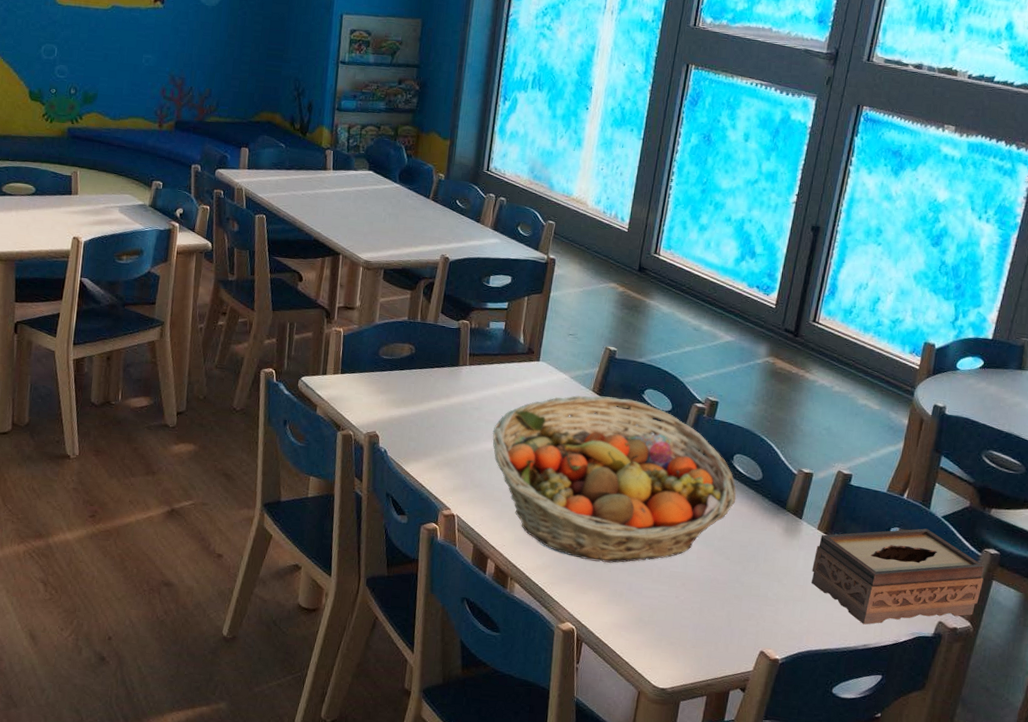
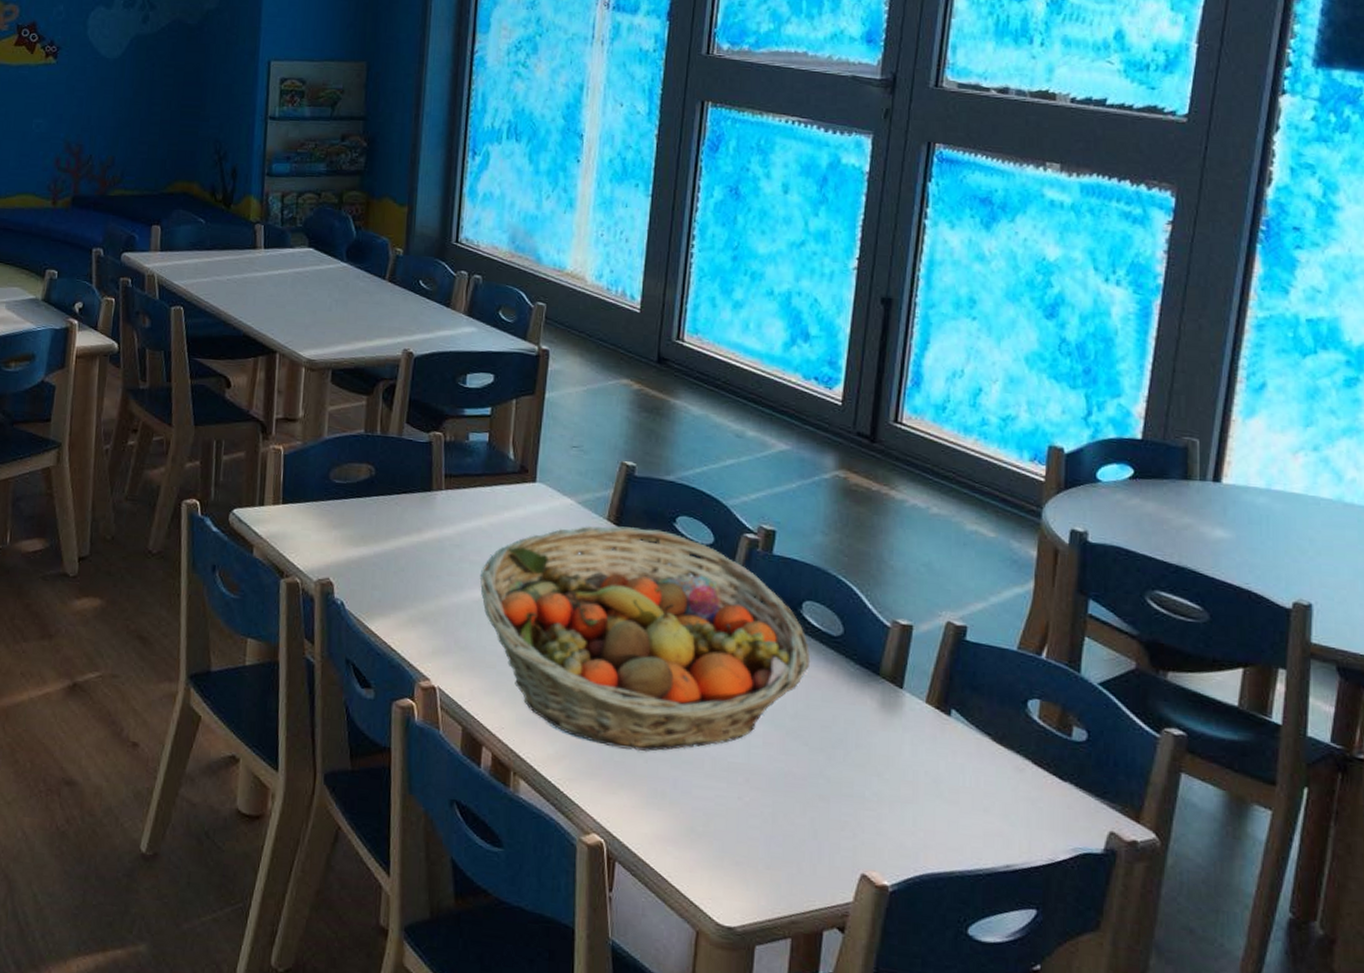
tissue box: present [811,528,985,625] -> none [923,700,1167,837]

